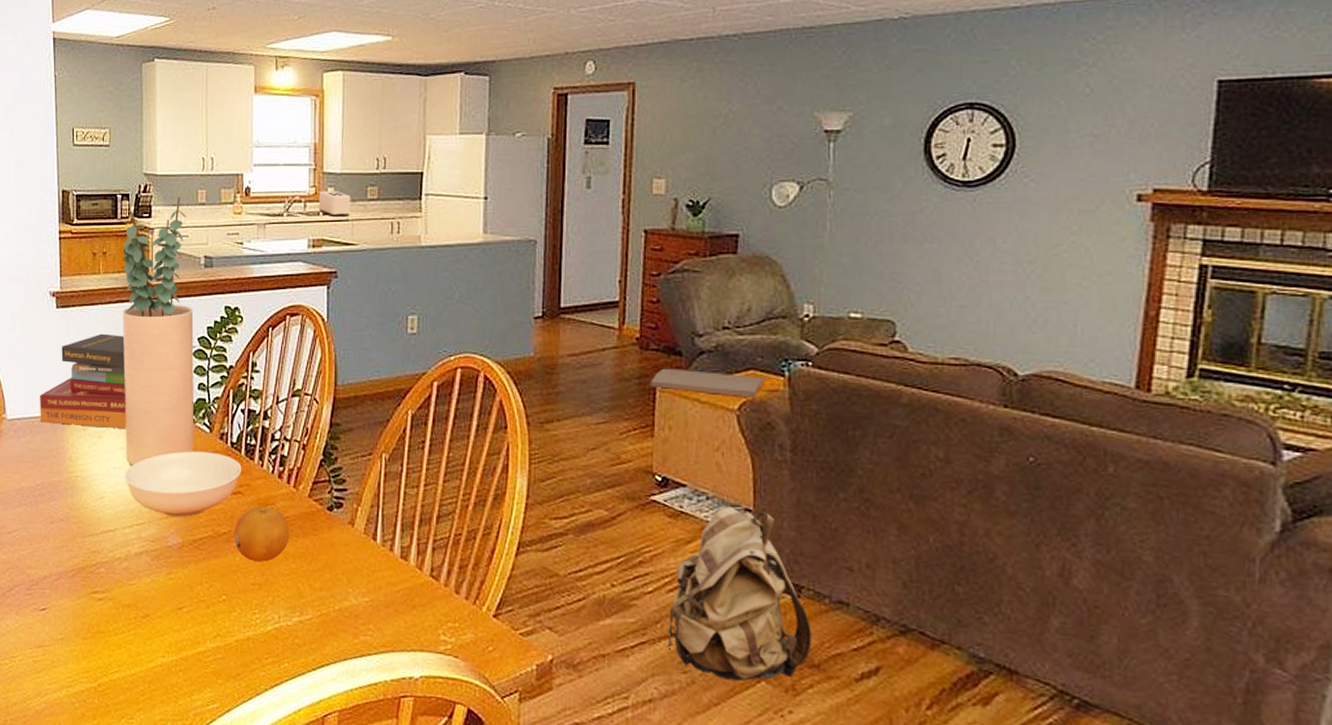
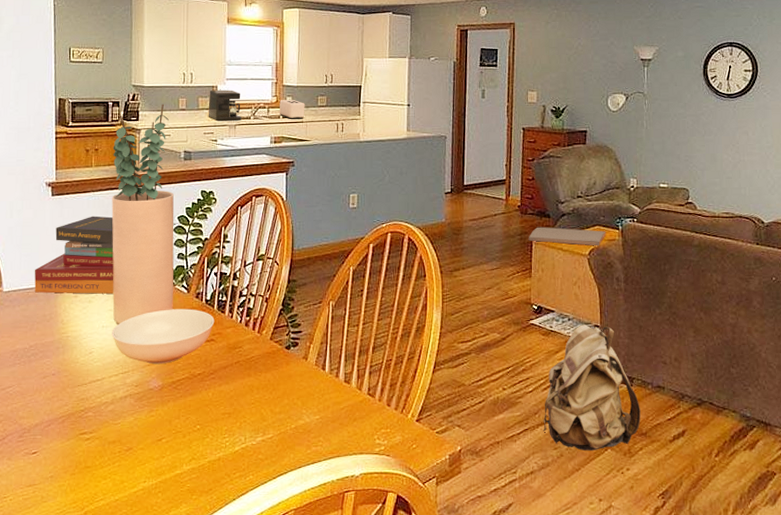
coffee maker: none [232,178,272,219] -> present [208,90,242,122]
fruit: present [234,506,289,562] -> none [207,350,254,395]

